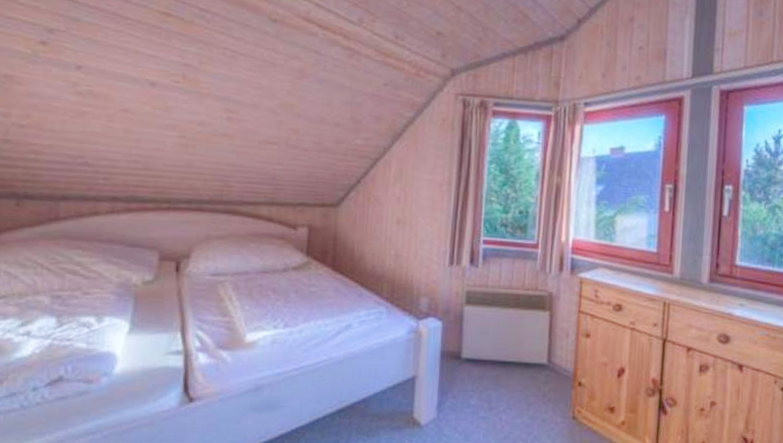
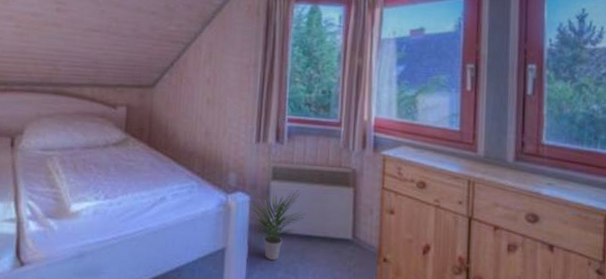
potted plant: none [439,312,501,387] -> present [247,187,306,260]

